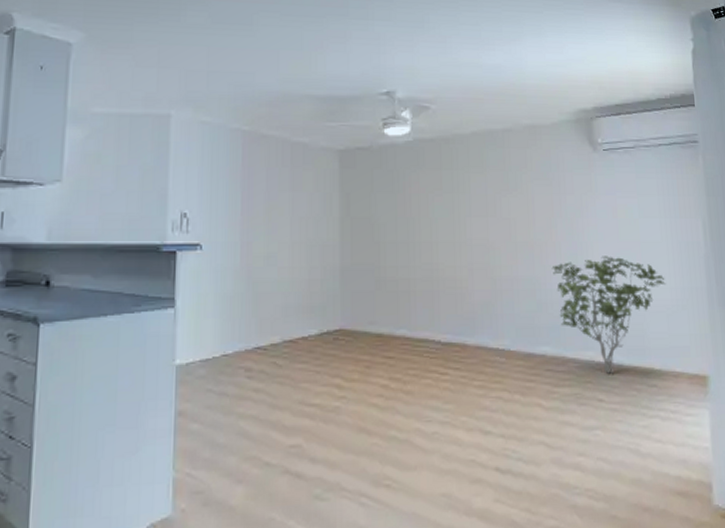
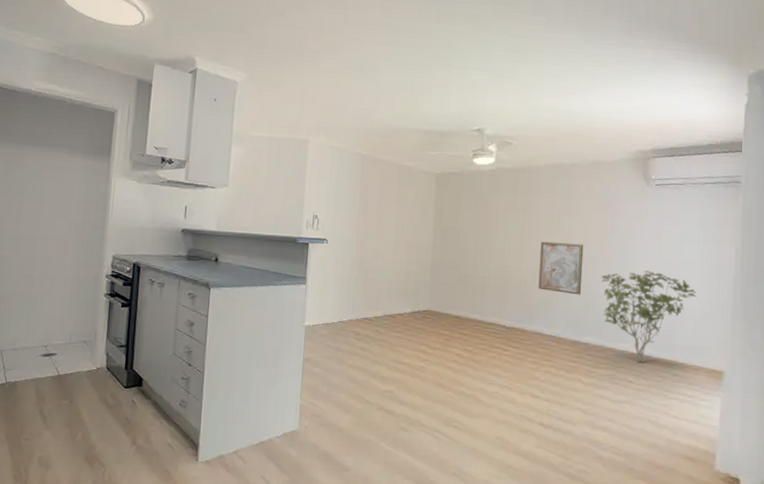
wall art: none [475,228,531,293] -> present [538,241,584,295]

